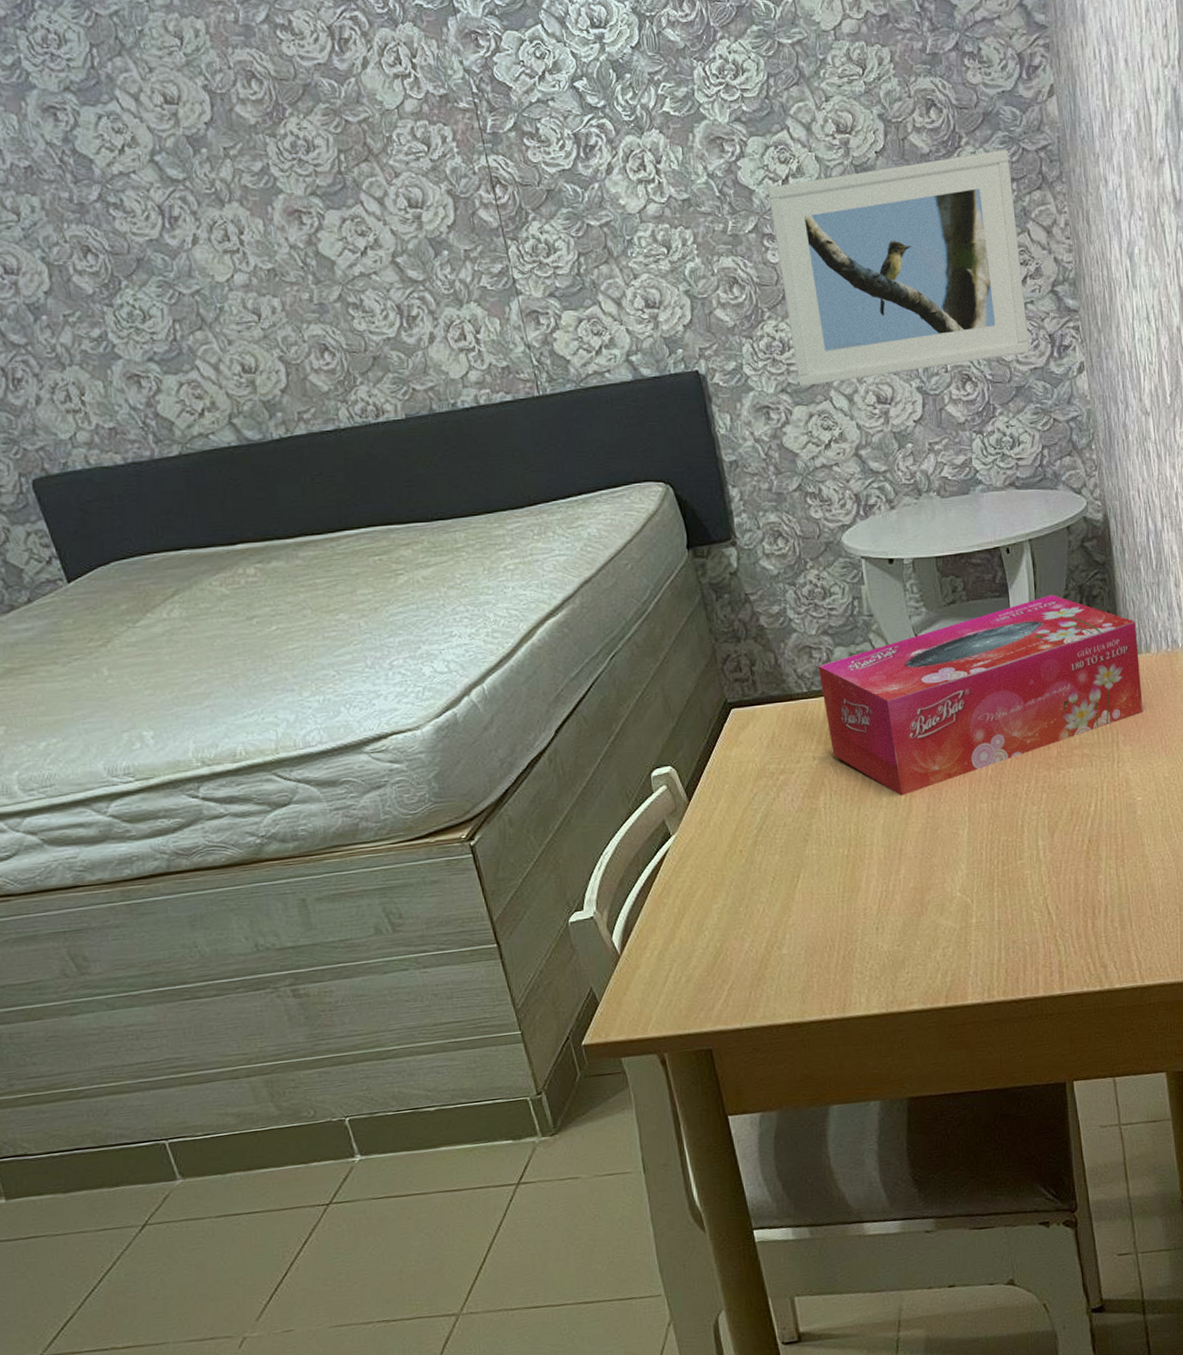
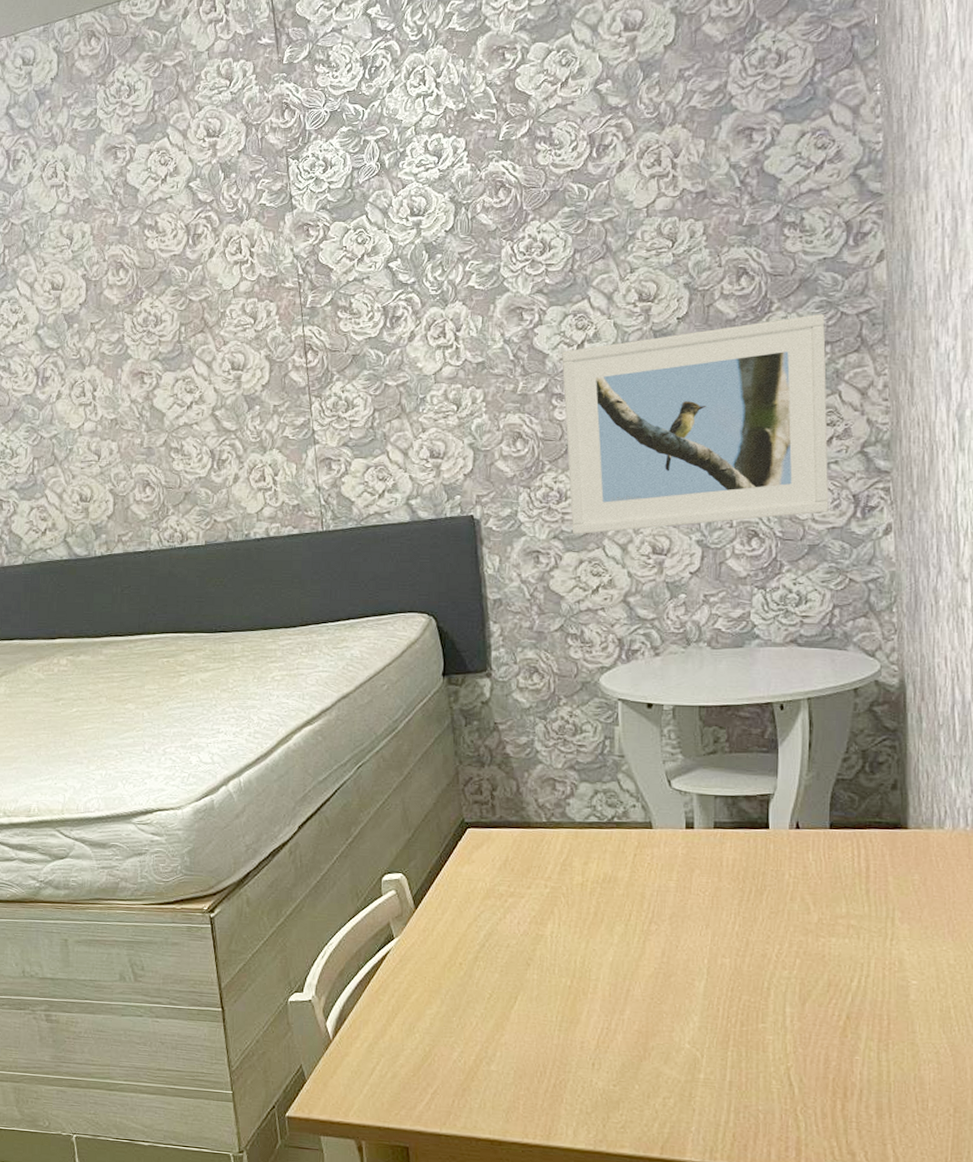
tissue box: present [818,594,1144,796] -> none [560,756,929,937]

